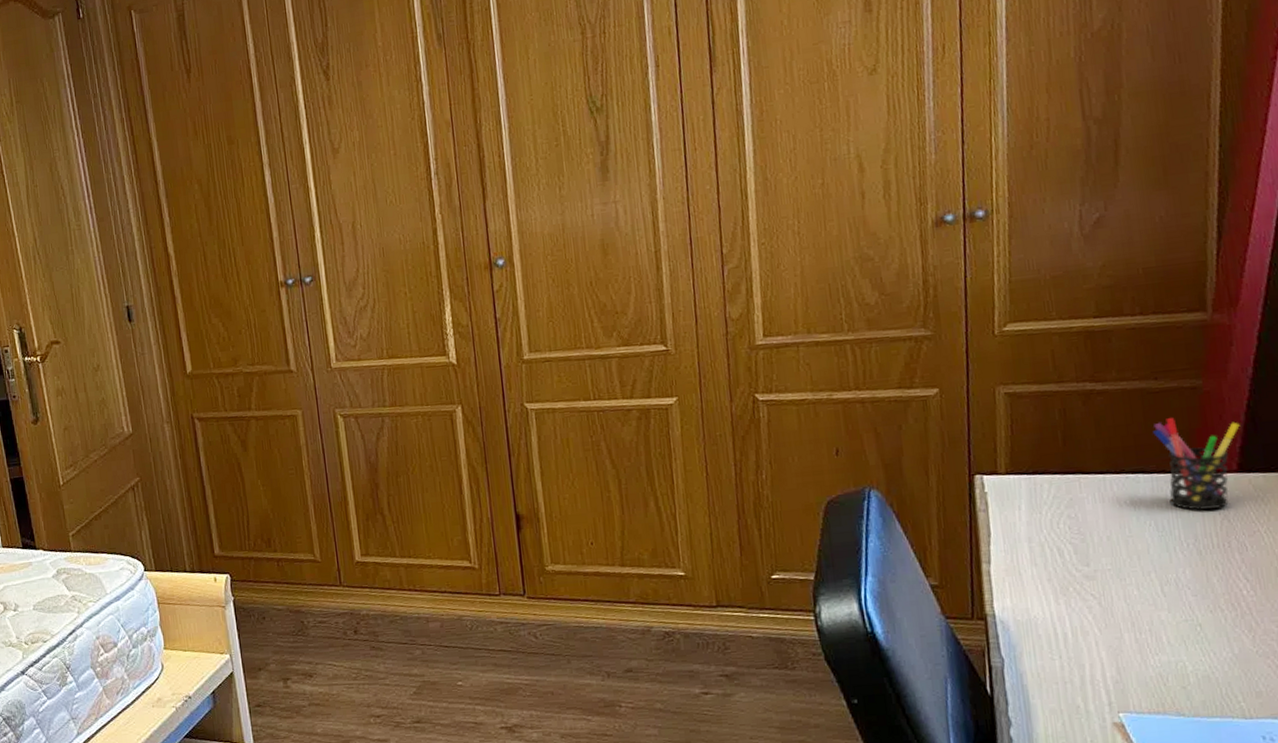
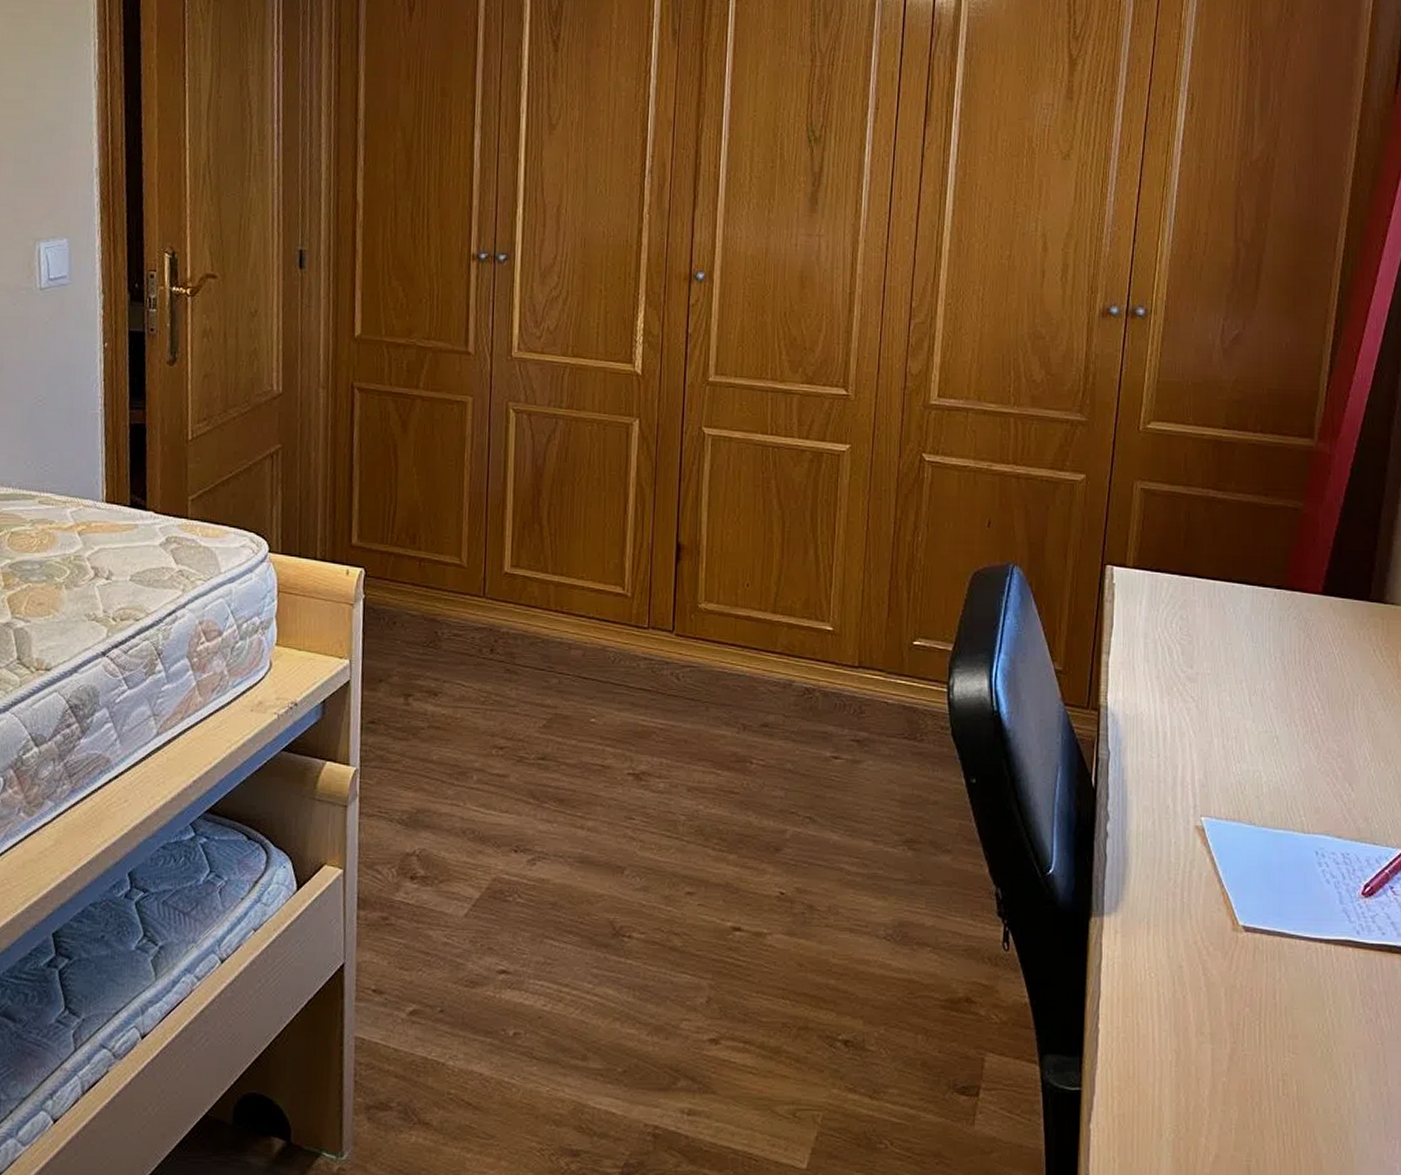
pen holder: present [1153,418,1240,510] -> none [1259,534,1328,627]

